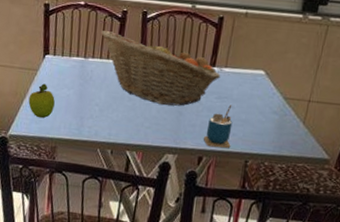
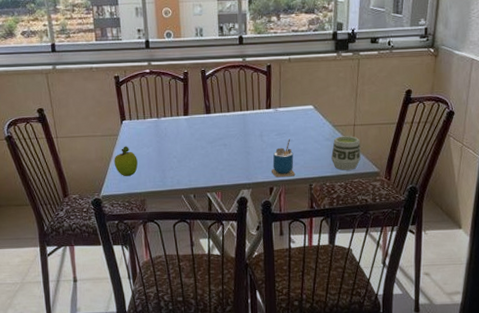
fruit basket: present [101,31,221,106] -> none [168,92,277,148]
cup: none [275,111,313,153] -> present [331,136,361,171]

